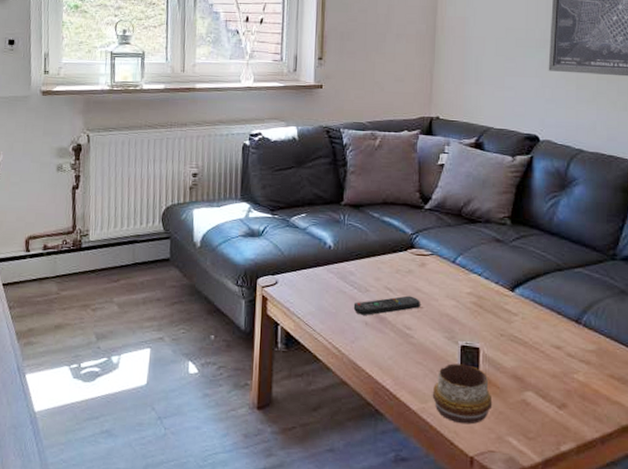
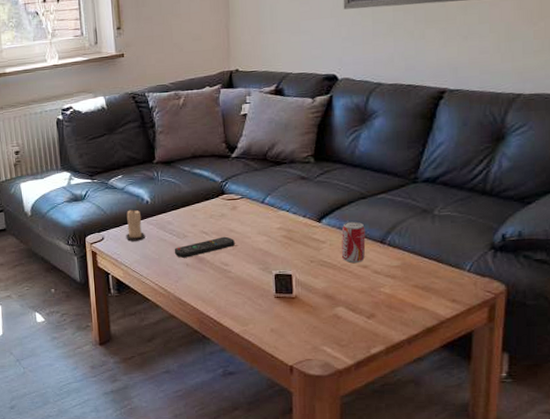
candle: none [302,252,324,290] -> present [126,208,145,241]
decorative bowl: present [432,363,493,425] -> none [252,290,307,340]
beverage can: none [533,294,560,343] -> present [341,221,366,264]

